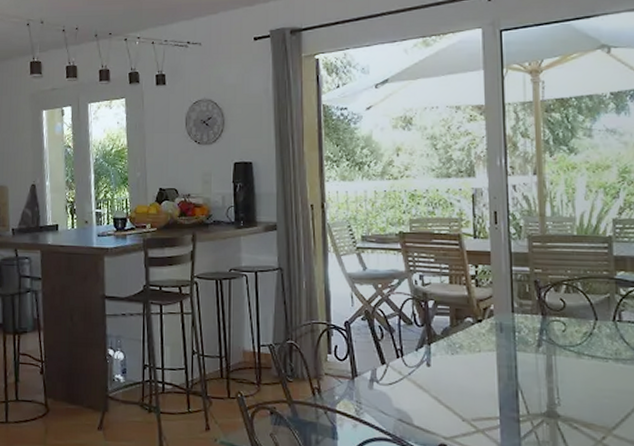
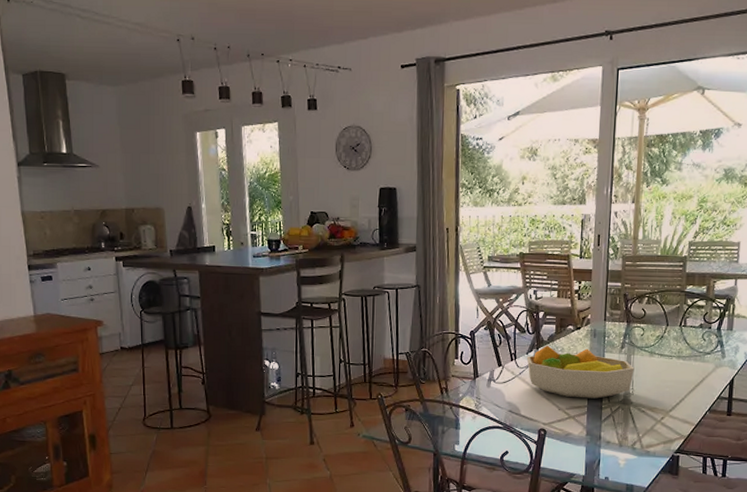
fruit bowl: none [416,340,558,409] -> present [526,345,634,399]

